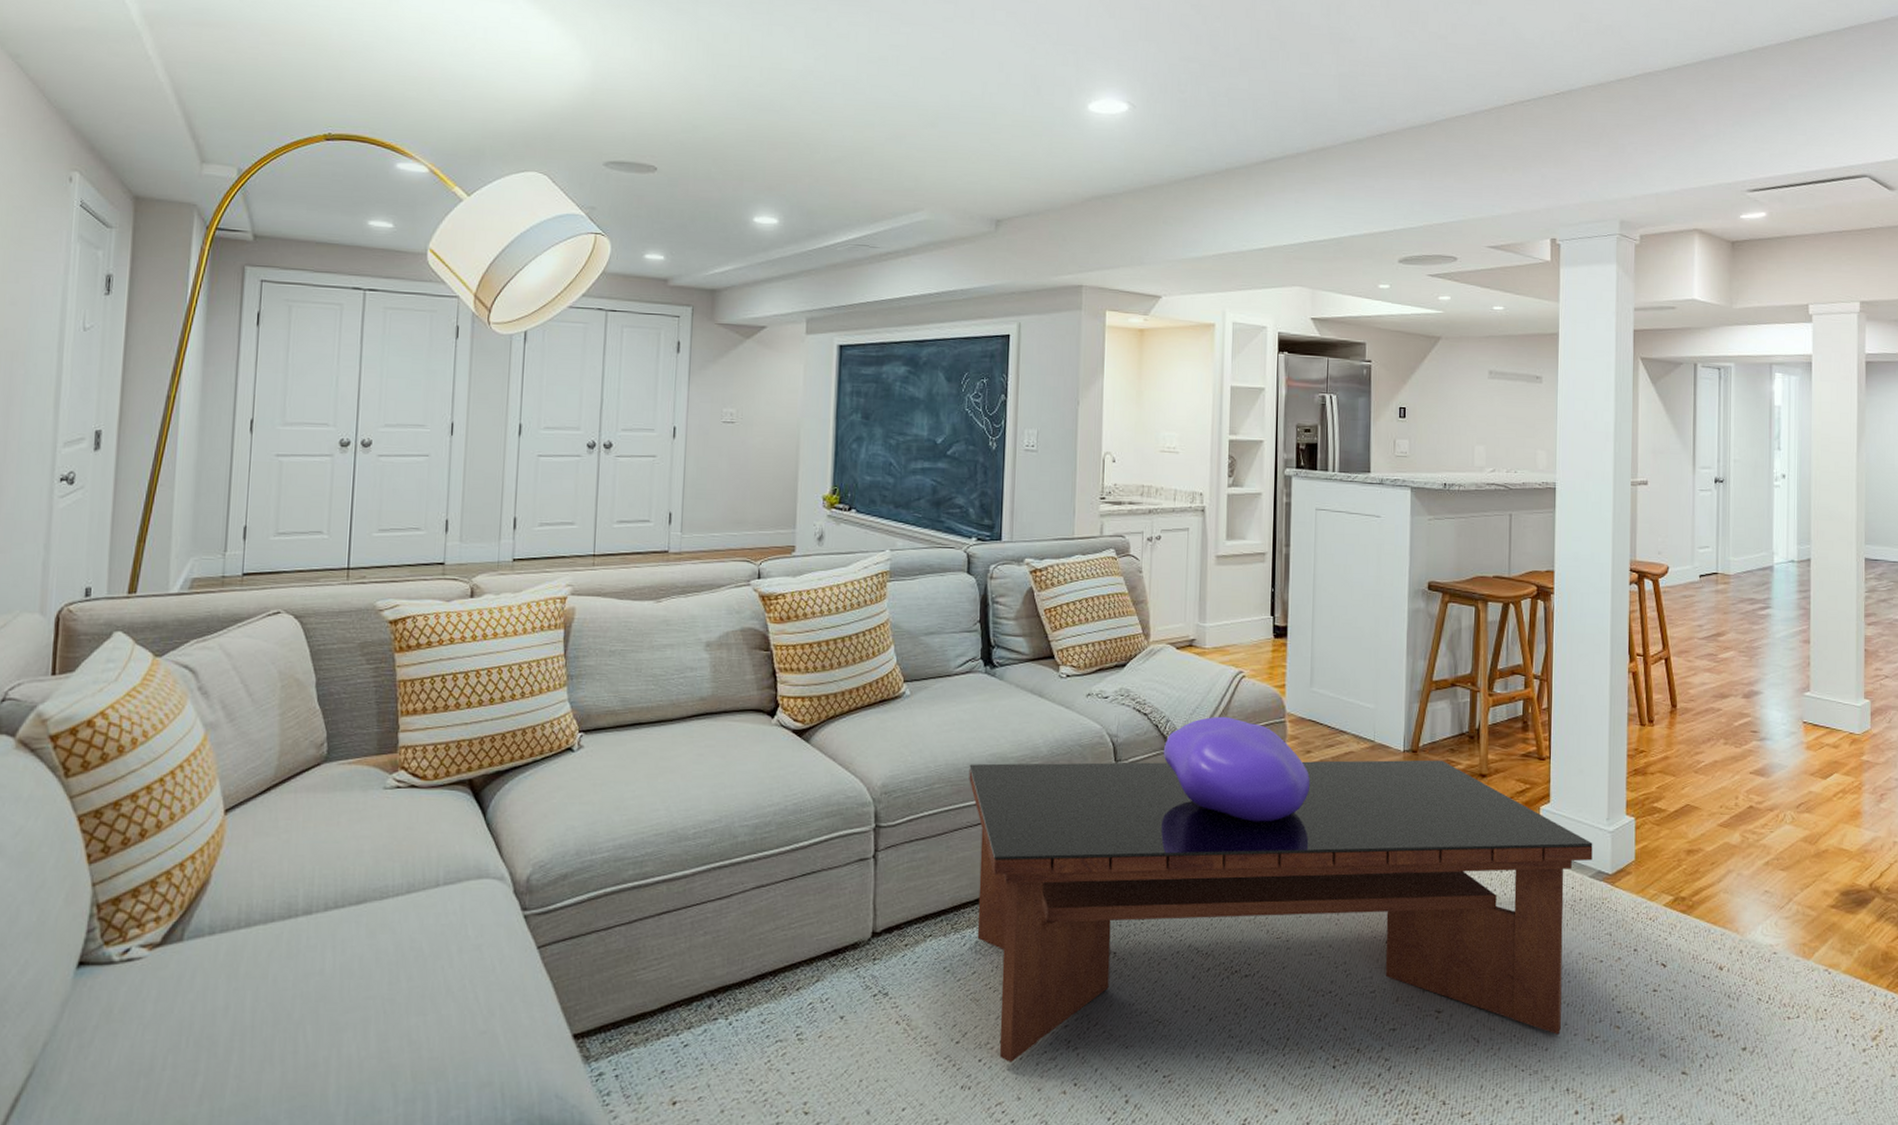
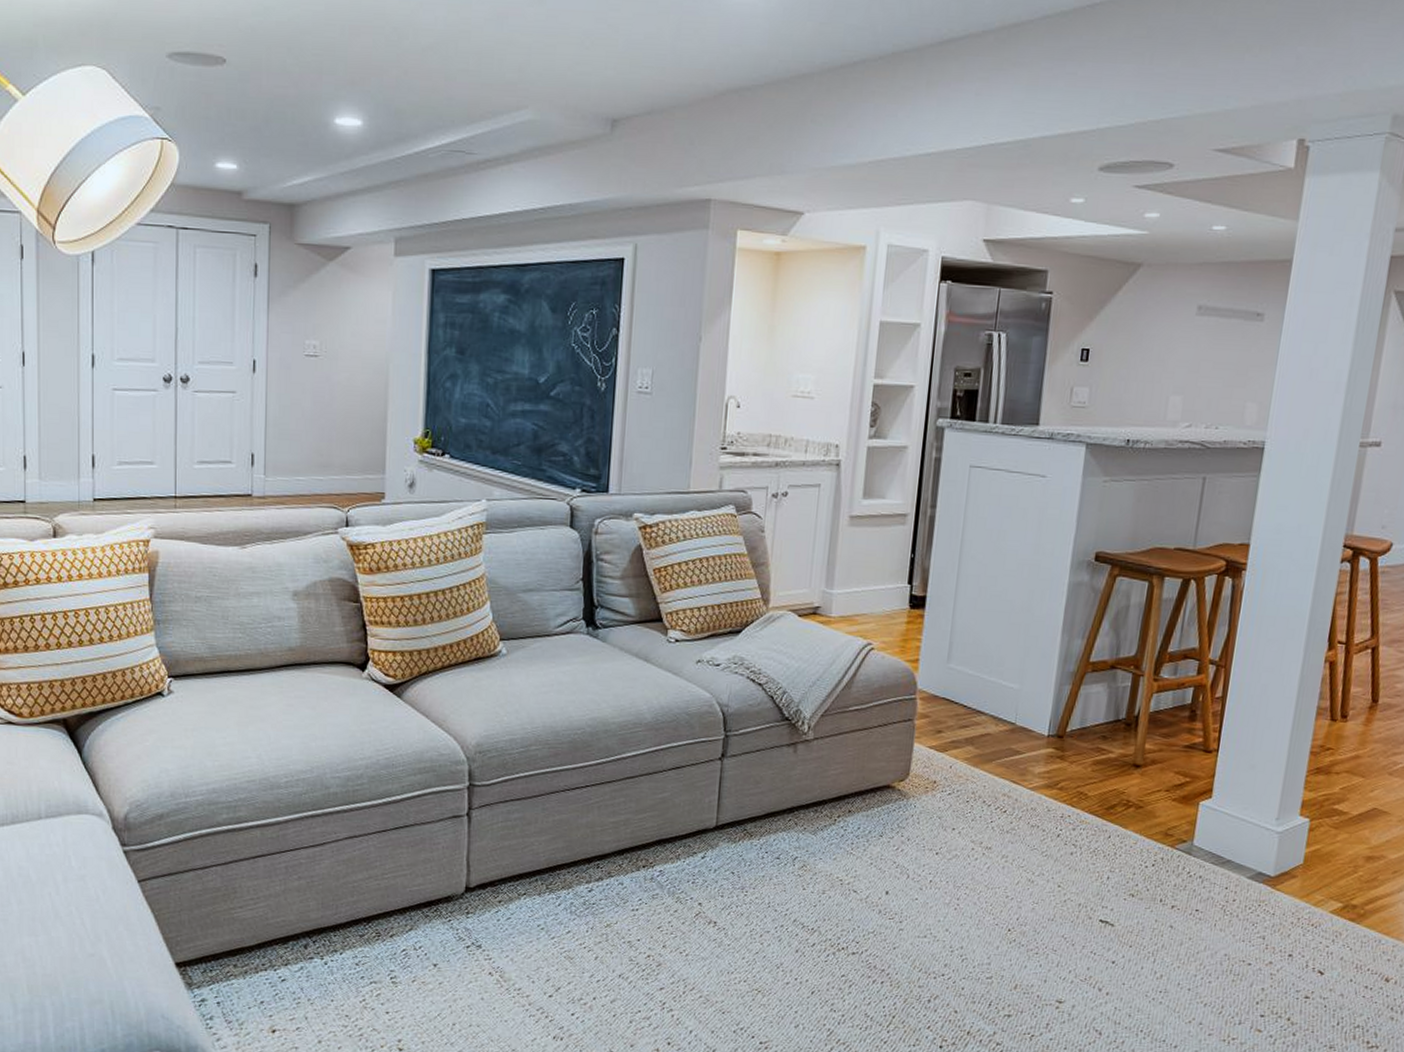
coffee table: present [969,759,1593,1063] -> none [567,727,1256,1033]
decorative bowl: present [1163,716,1311,822] -> none [777,689,939,803]

